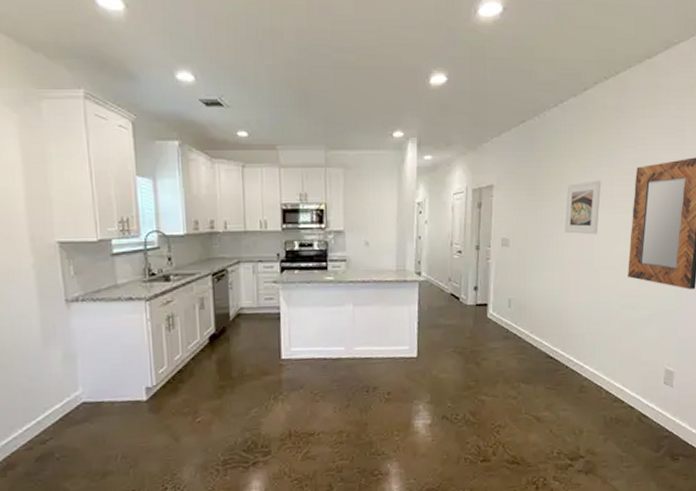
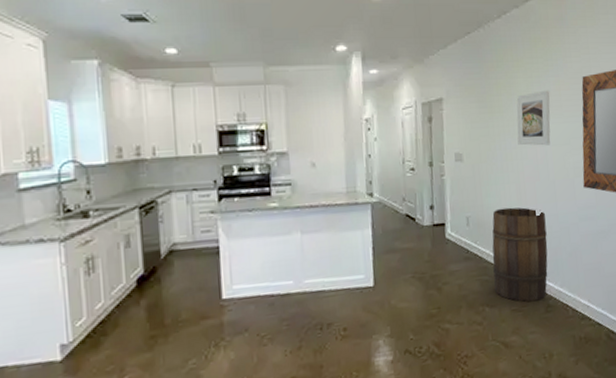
wooden barrel: none [531,292,587,382] -> present [492,207,548,302]

